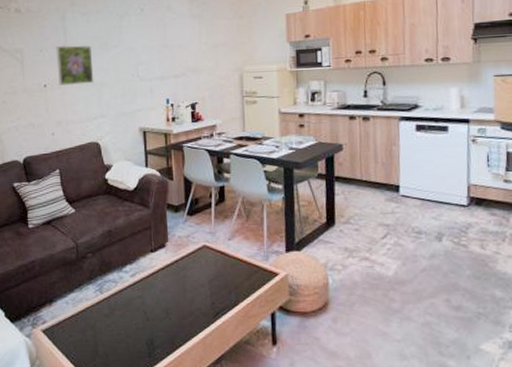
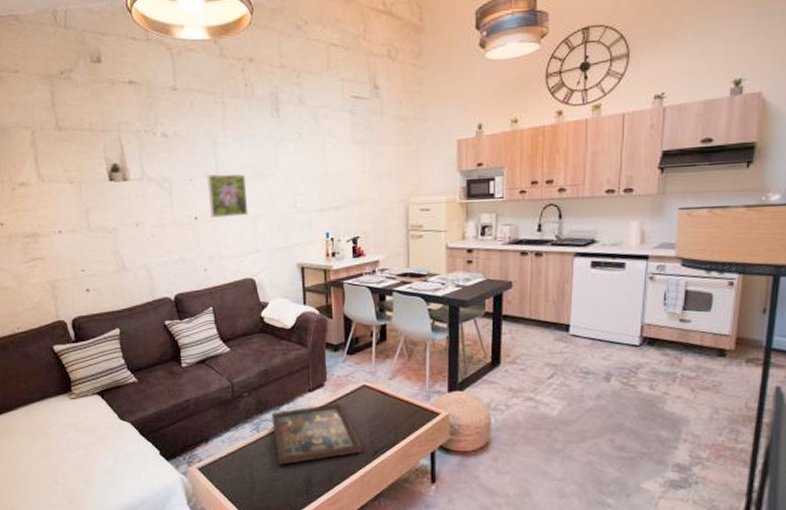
decorative tray: none [114,263,205,327] -> present [271,403,363,465]

